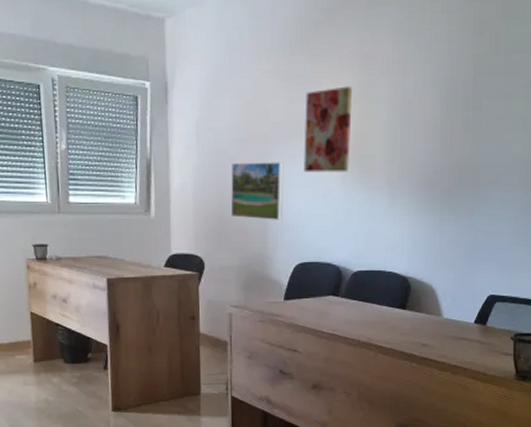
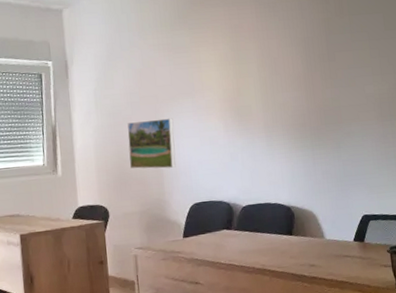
wall art: present [304,86,353,173] -> none [187,51,230,125]

